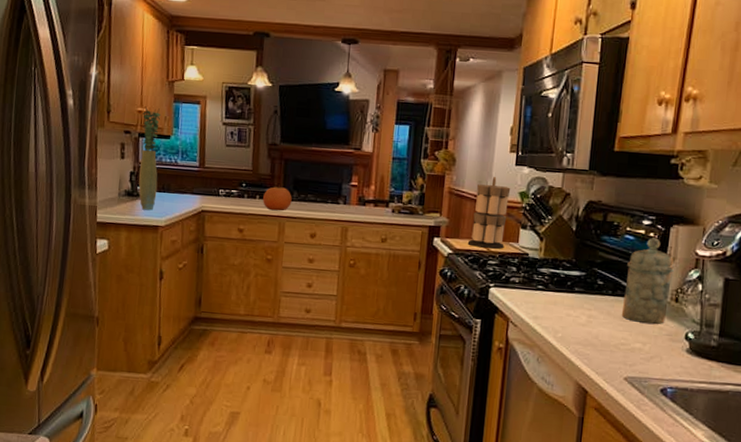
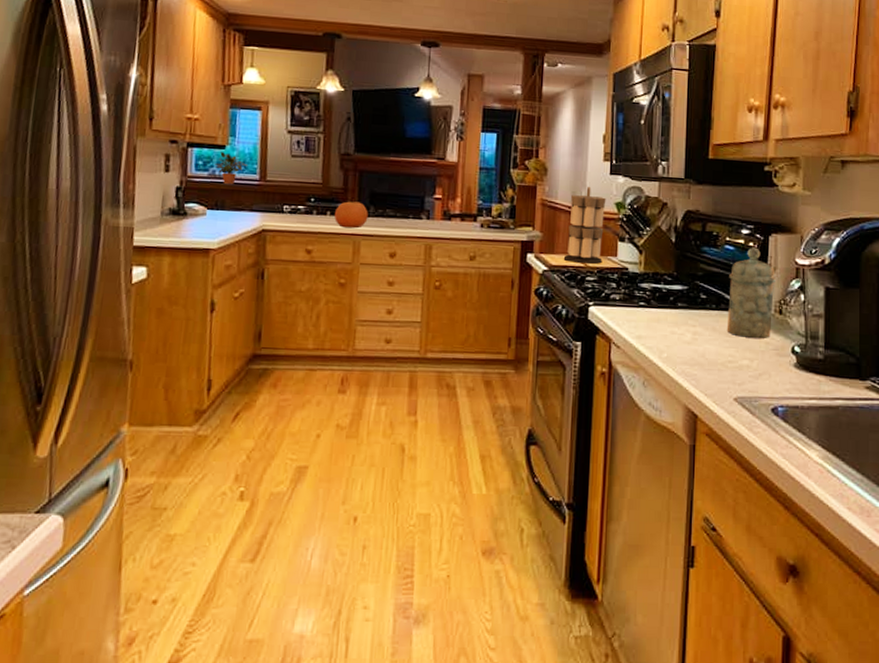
vase: present [138,106,161,211] -> none [186,112,215,232]
potted plant: none [162,141,189,171] -> present [215,152,247,185]

